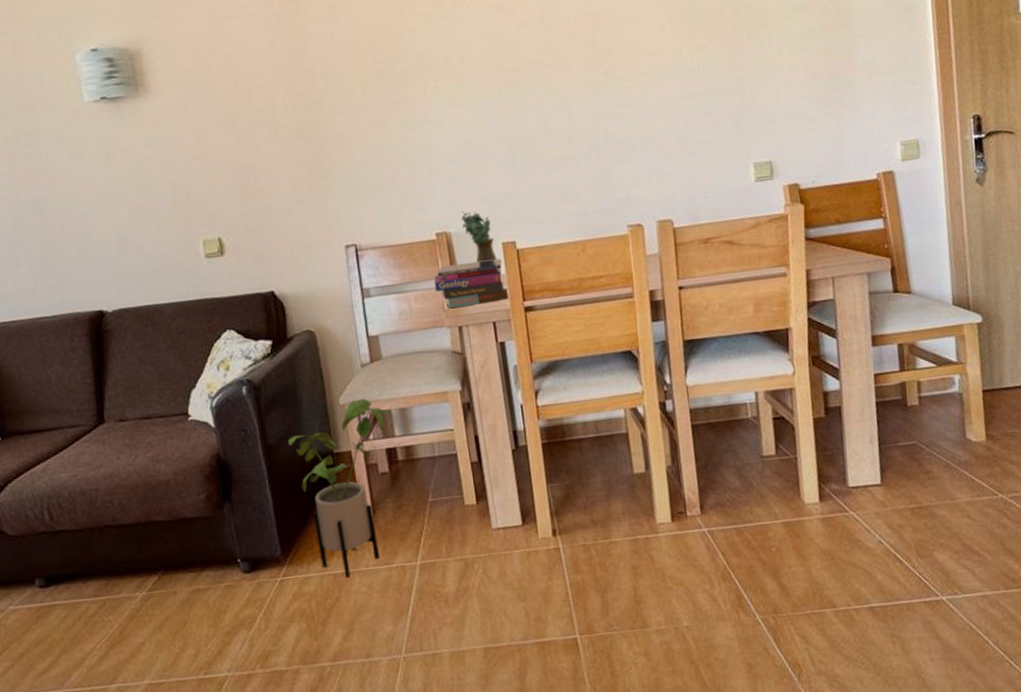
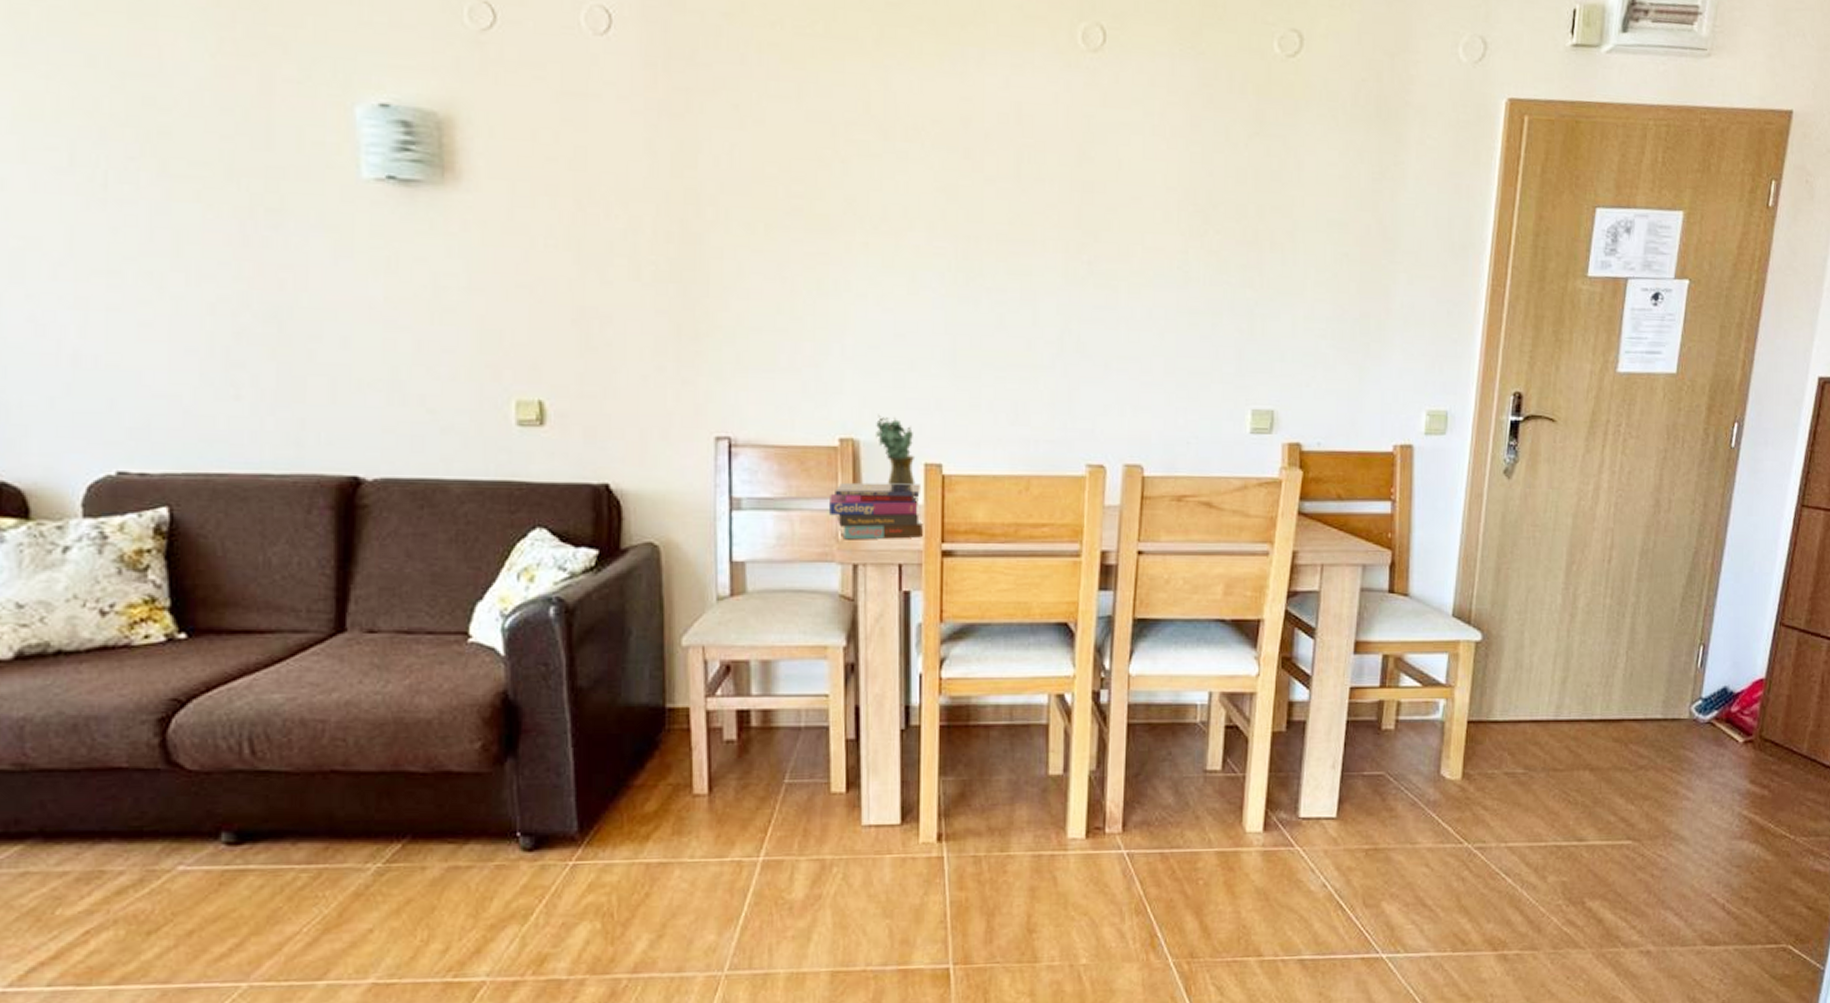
house plant: present [287,398,390,578] -> none [604,642,748,869]

